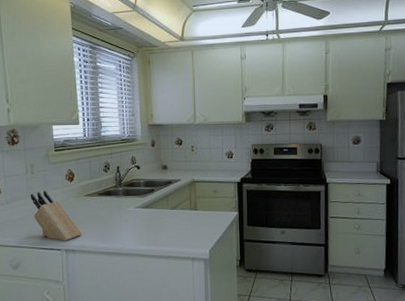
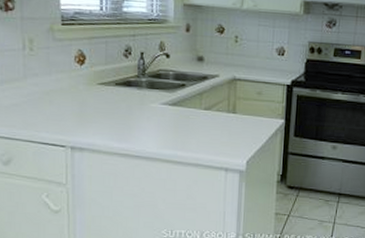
knife block: present [30,191,82,241] -> none [27,73,93,137]

